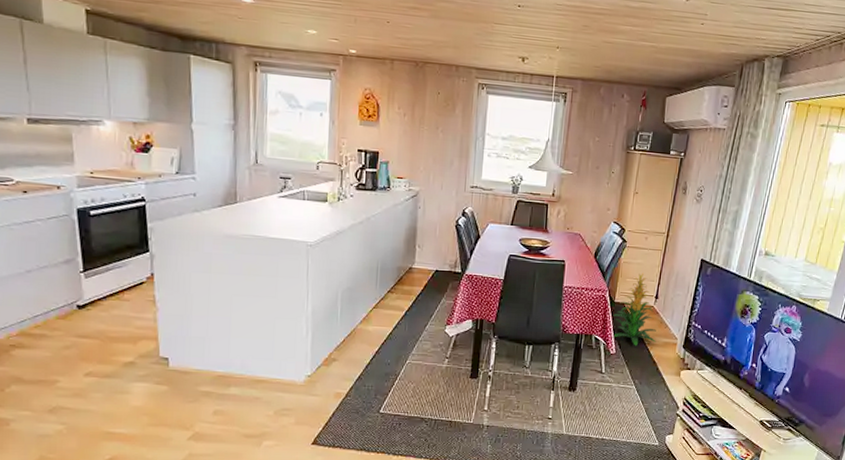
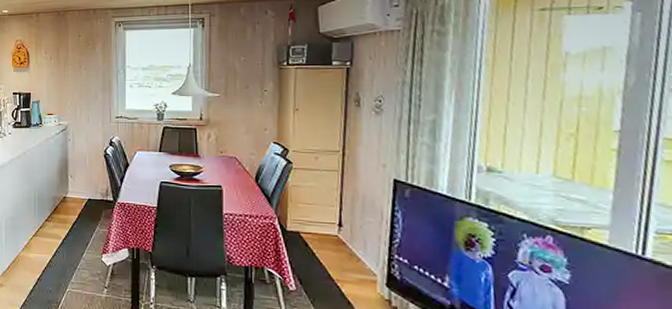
indoor plant: present [612,273,657,346] -> none [286,197,348,283]

